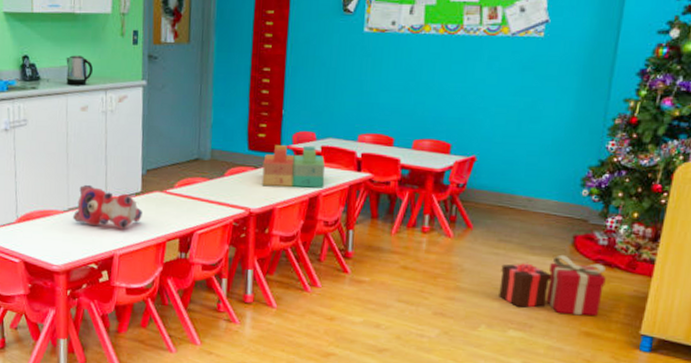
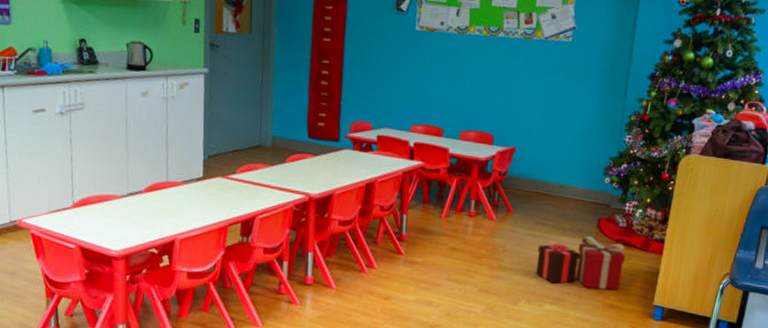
stuffed animal: present [73,184,142,230] -> none [133,169,204,214]
toy blocks: present [262,145,326,188] -> none [321,134,381,175]

